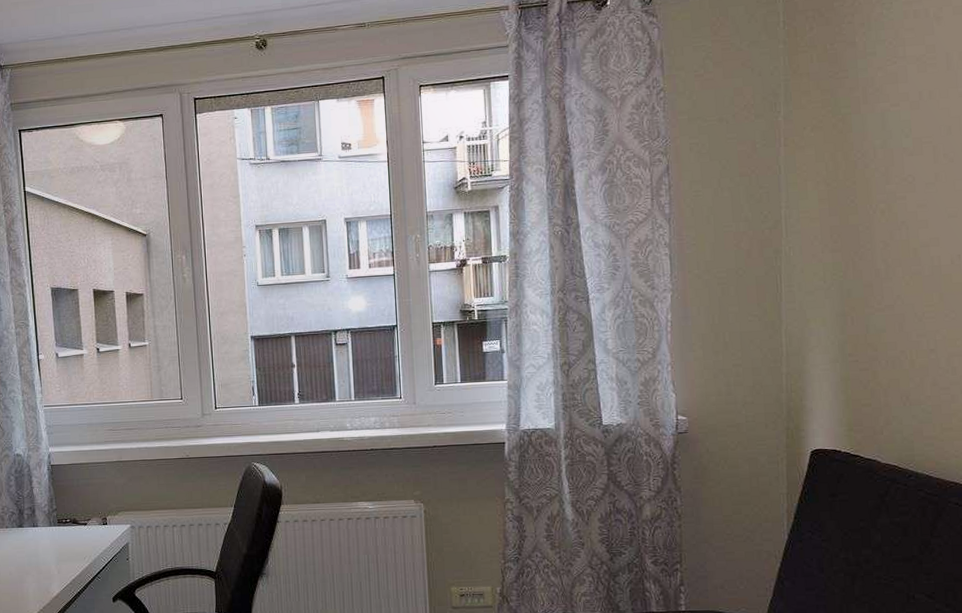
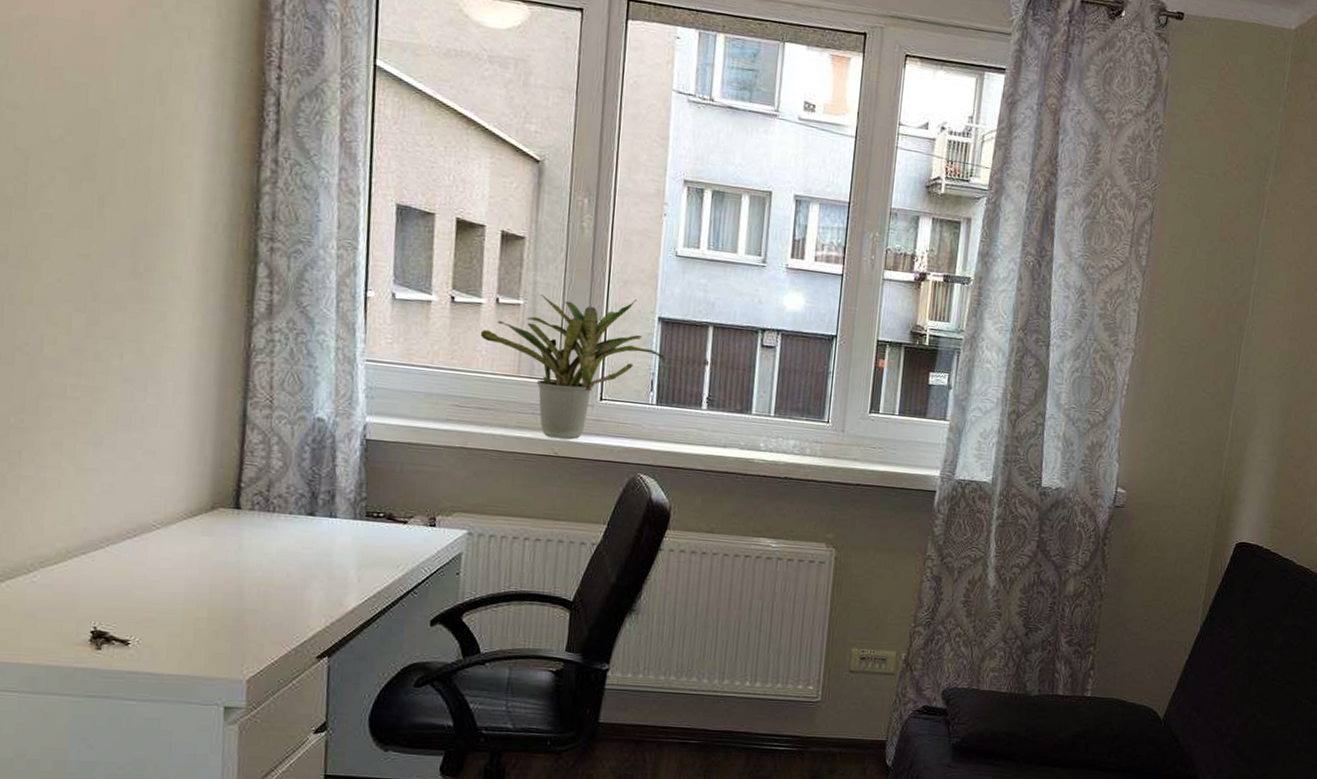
potted plant: none [120,325,260,445] -> present [480,295,665,440]

